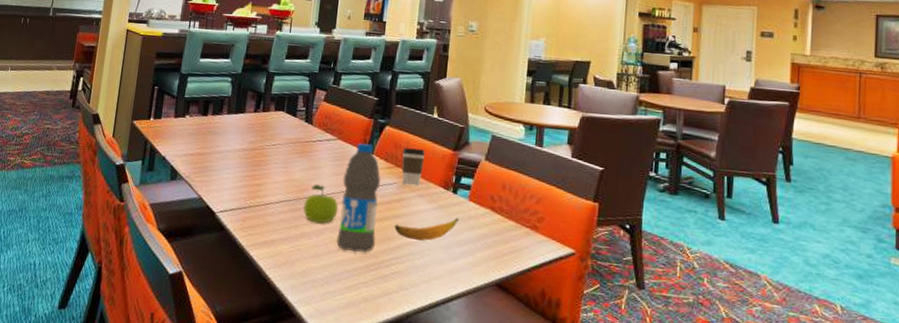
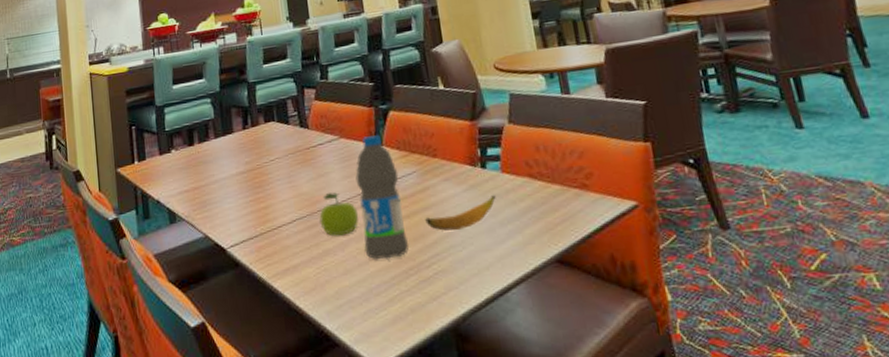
coffee cup: present [401,148,426,187] -> none [413,127,443,172]

